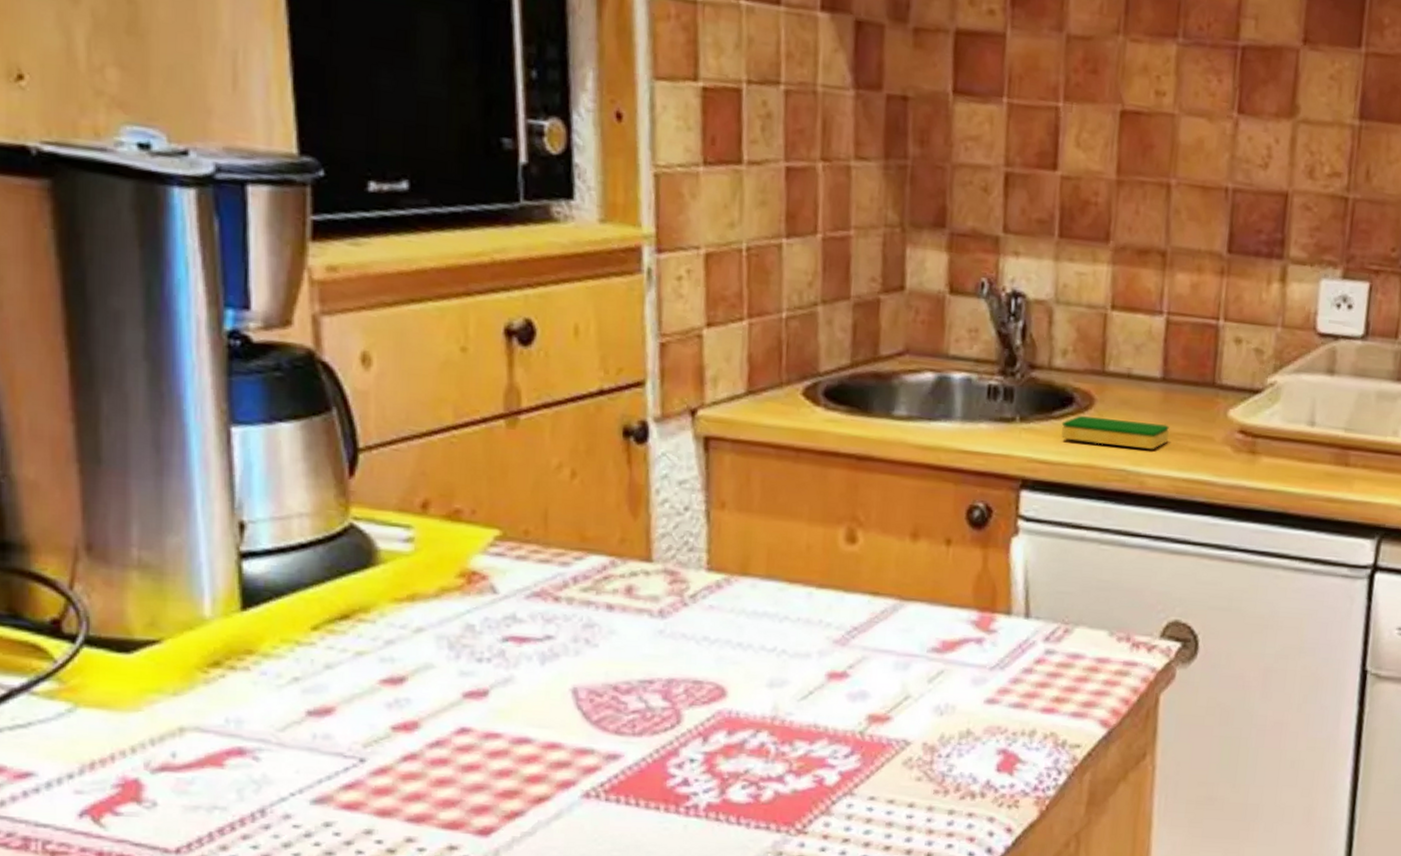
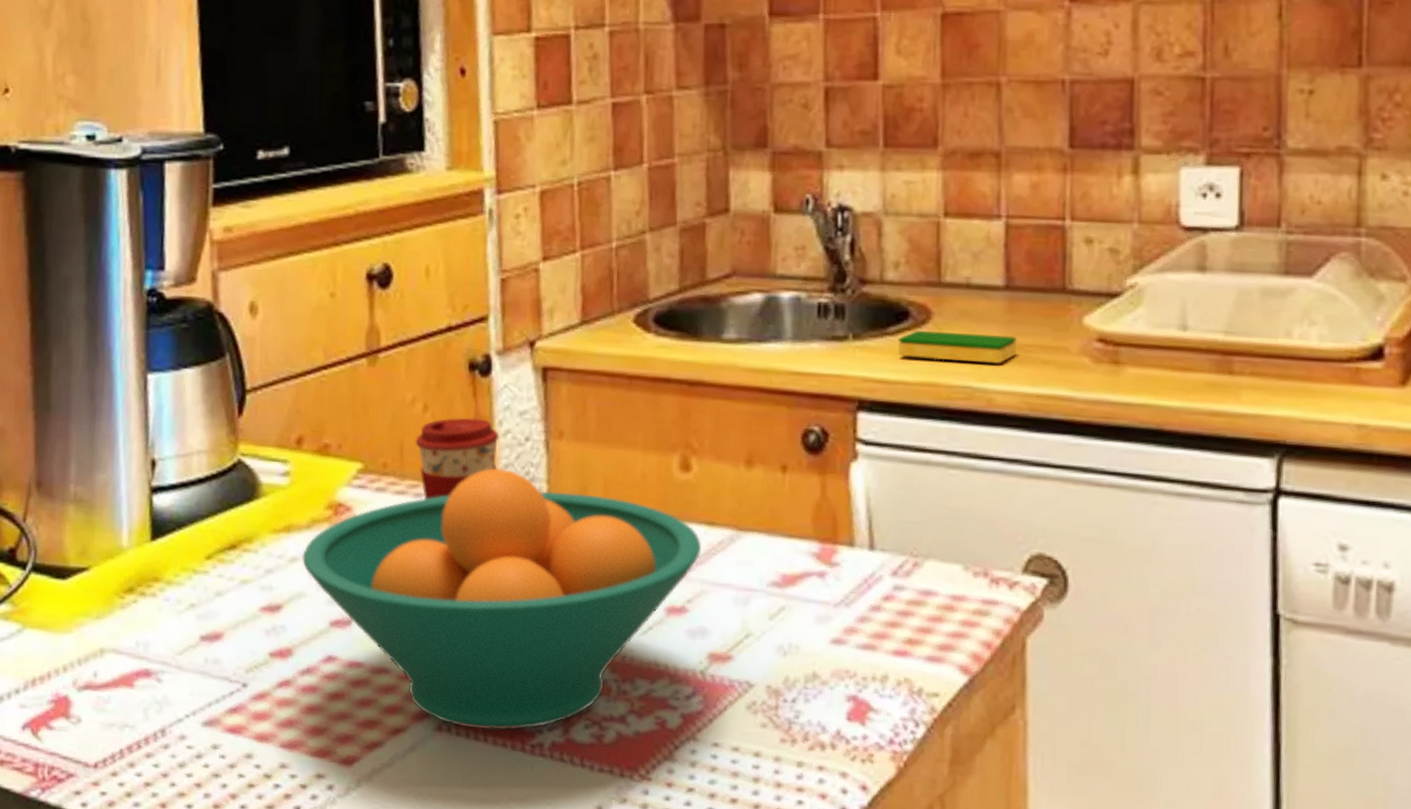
fruit bowl: none [429,537,865,794] -> present [302,468,701,730]
coffee cup: none [561,484,656,568] -> present [415,417,499,500]

